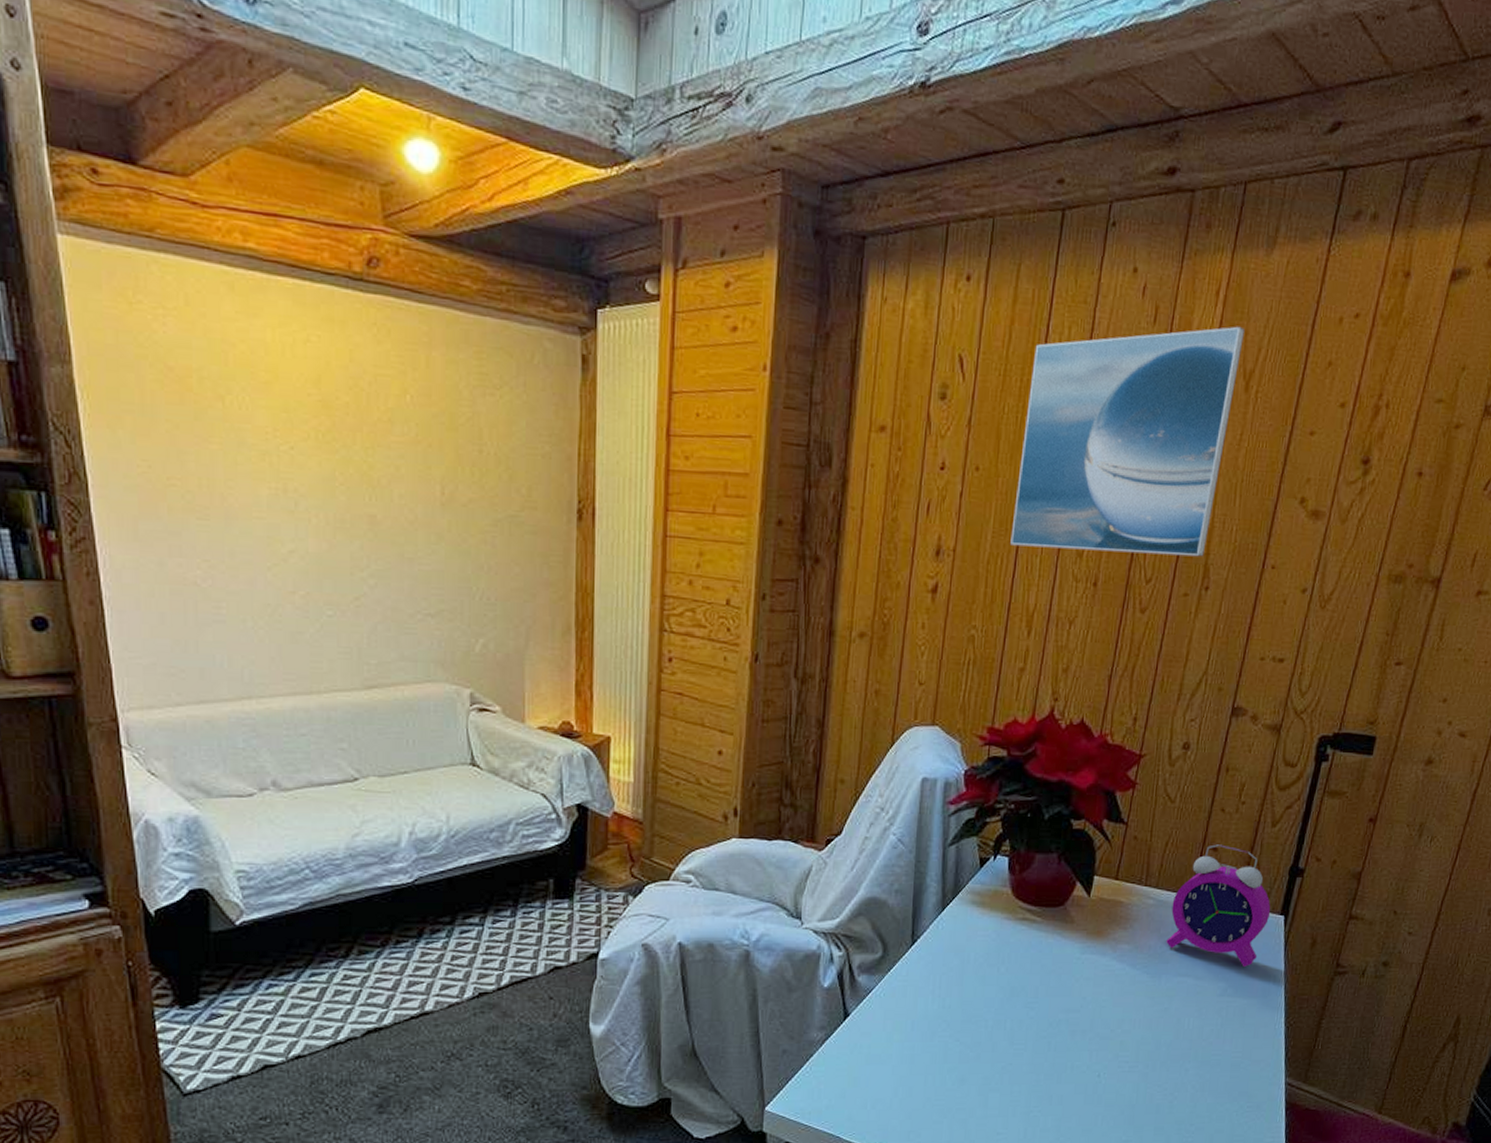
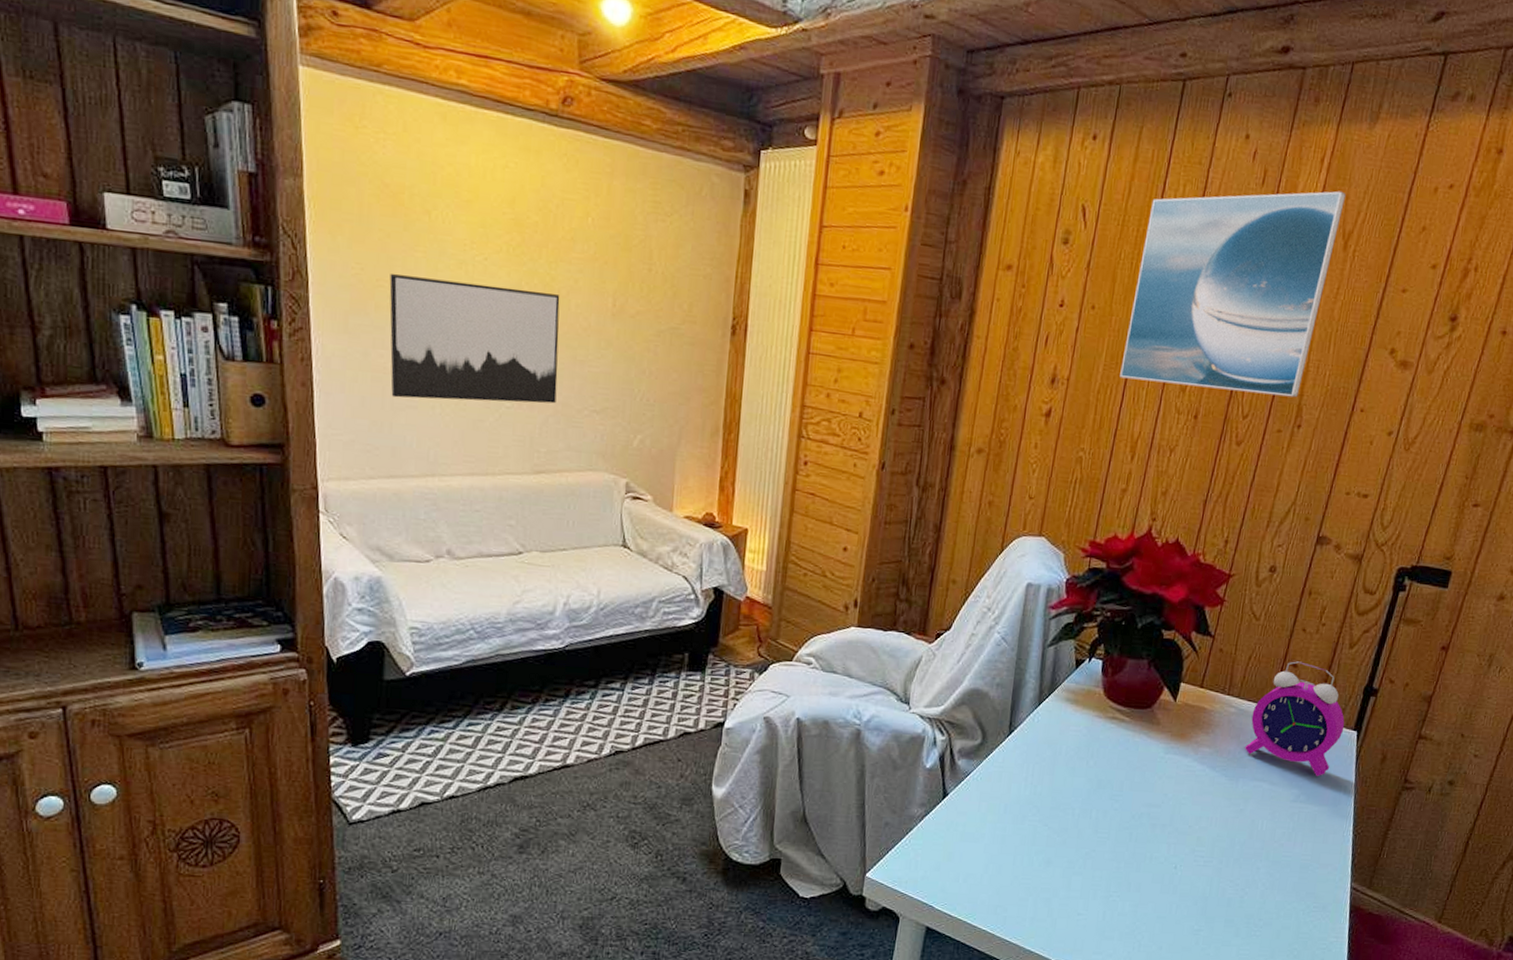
wall art: none [182,471,384,612] -> present [389,274,560,404]

